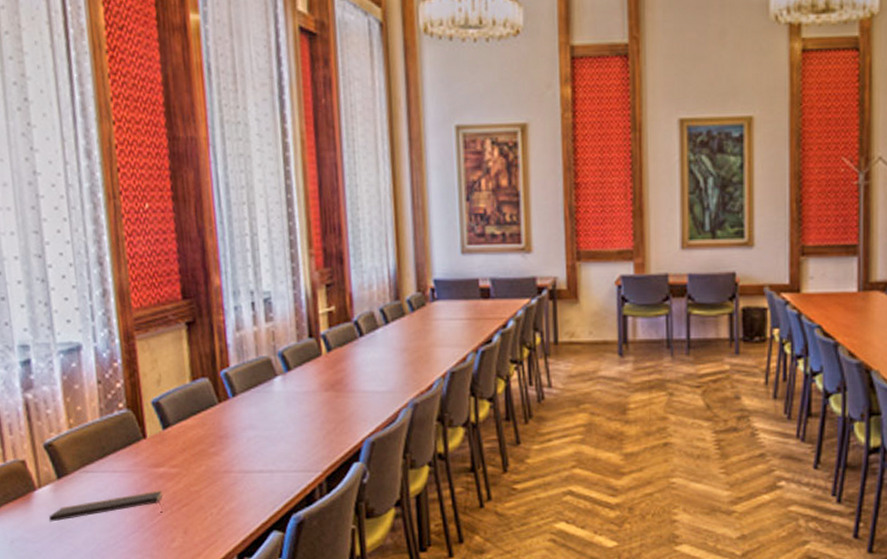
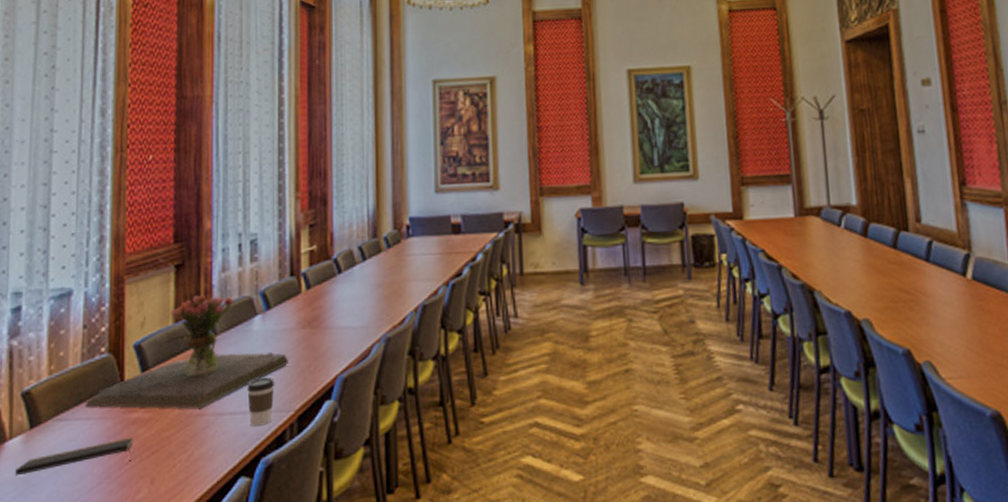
flower arrangement: none [109,354,313,465] -> present [85,295,288,409]
coffee cup: none [272,438,301,484] -> present [247,377,275,426]

